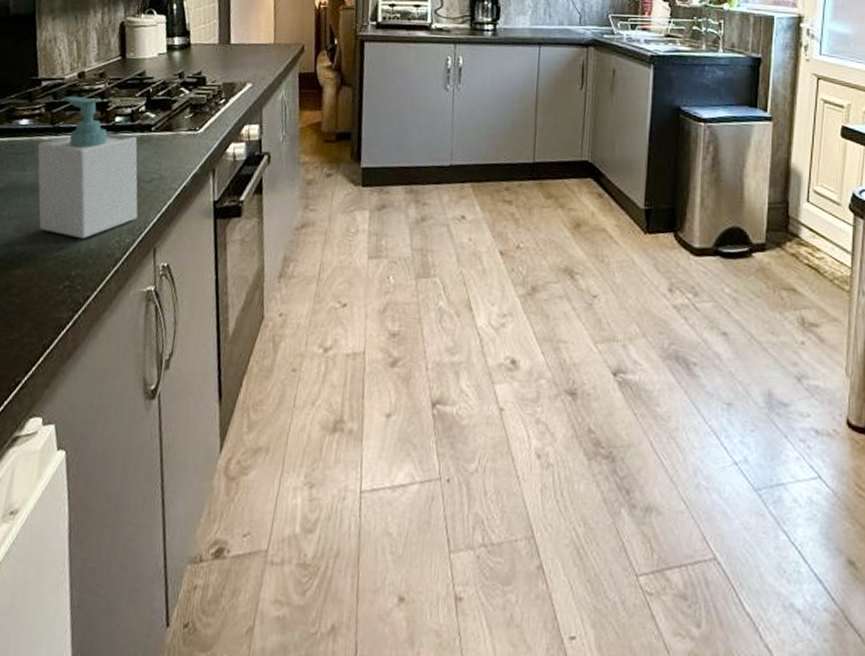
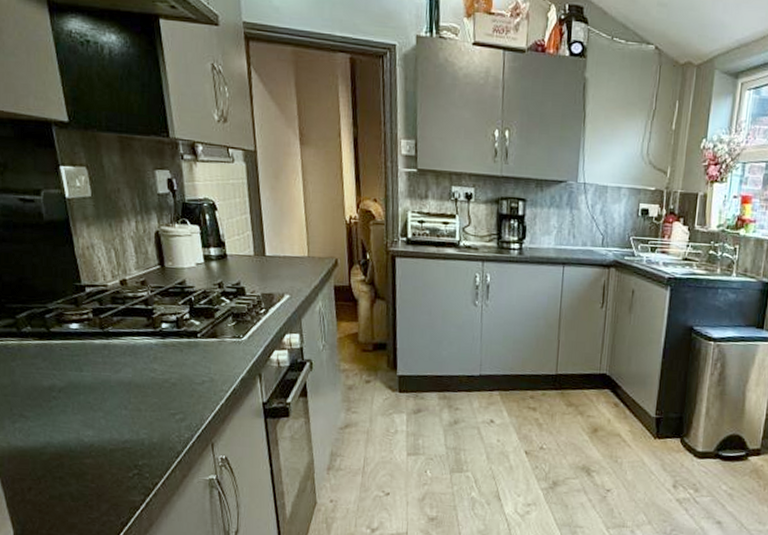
soap bottle: present [37,96,138,239] -> none [90,302,194,434]

